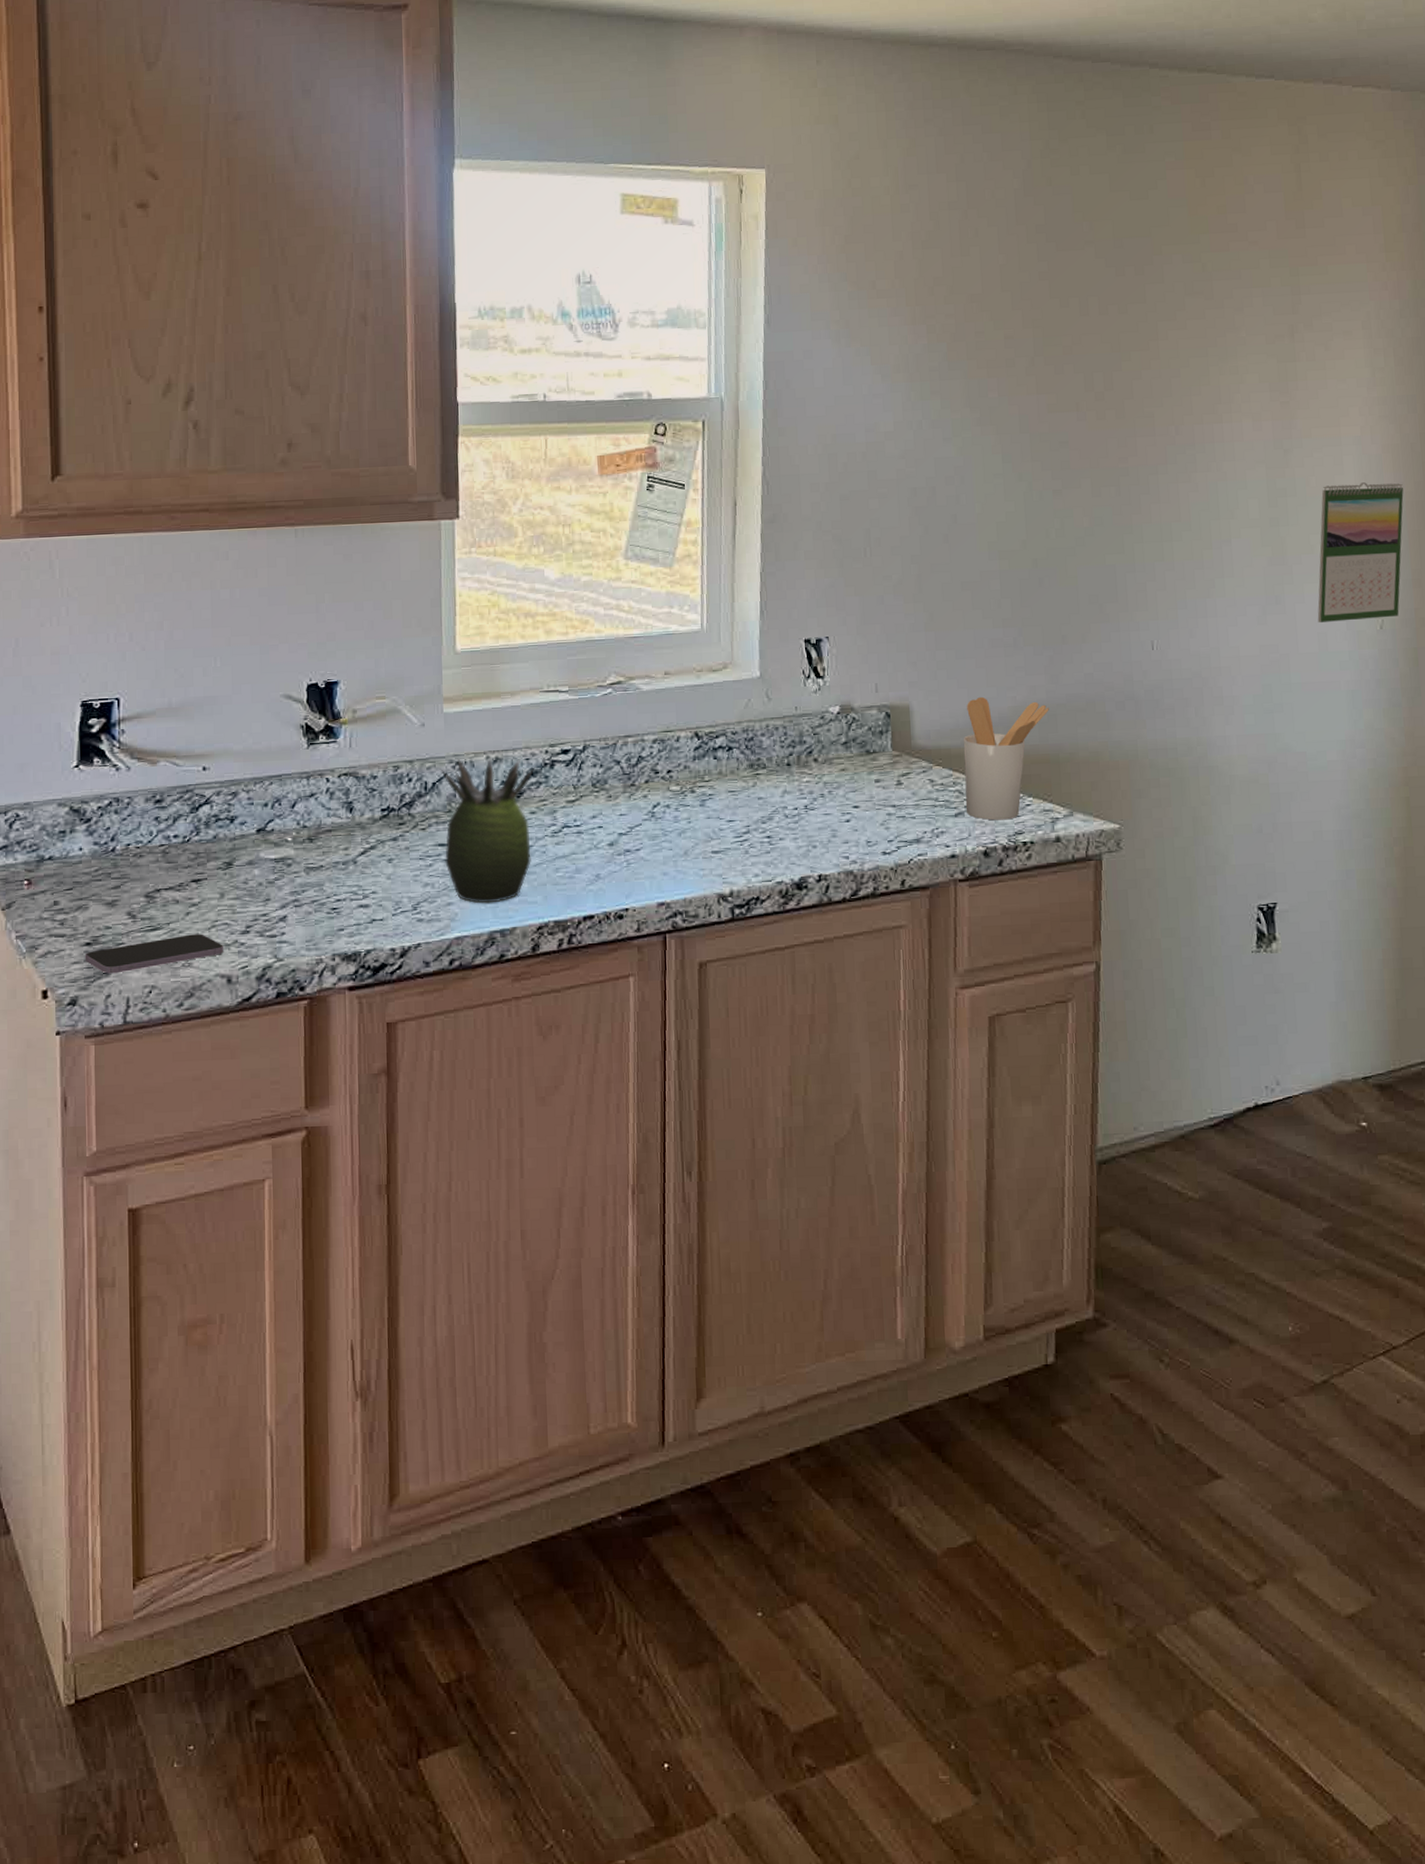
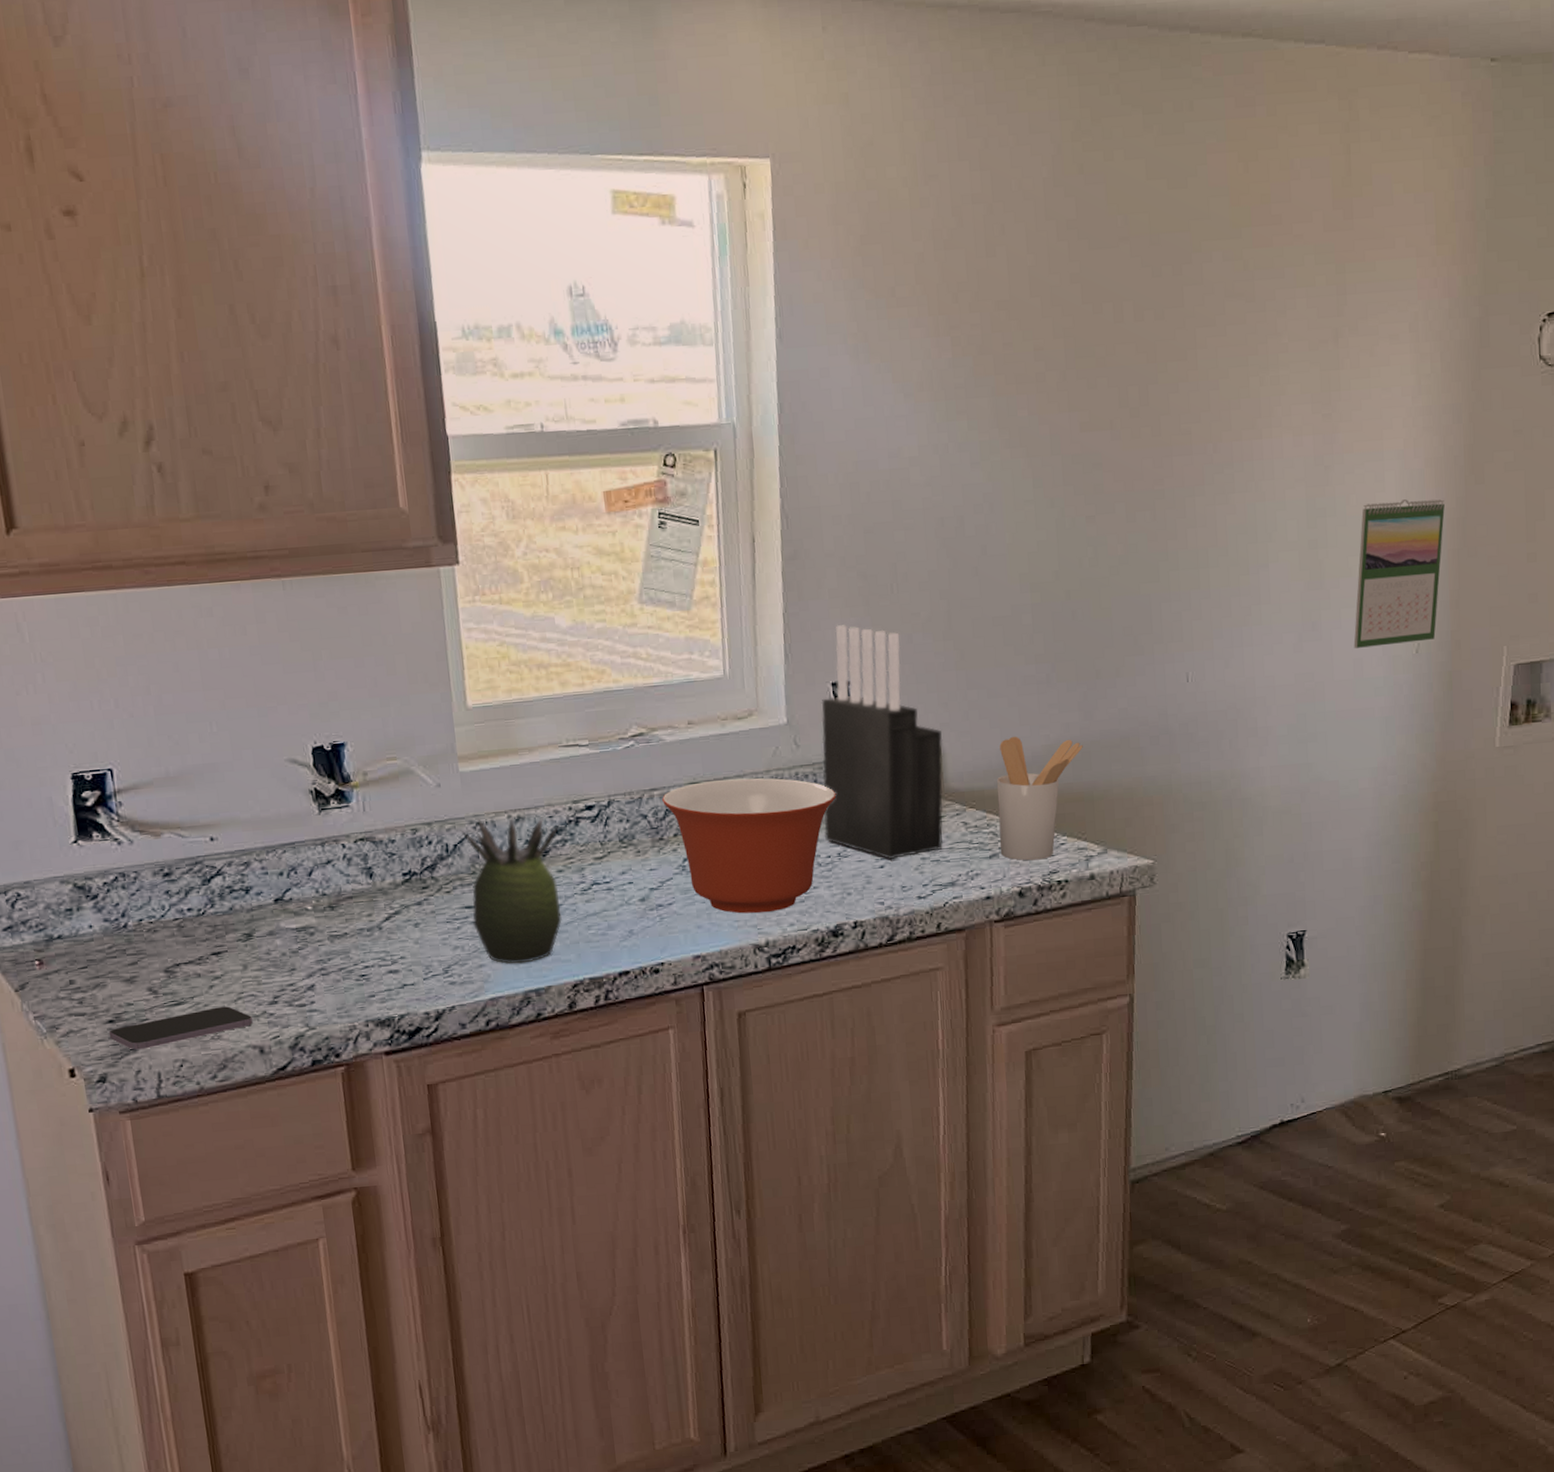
mixing bowl: none [636,728,805,863] -> present [662,778,837,914]
knife block: none [792,584,911,813] -> present [821,624,943,859]

